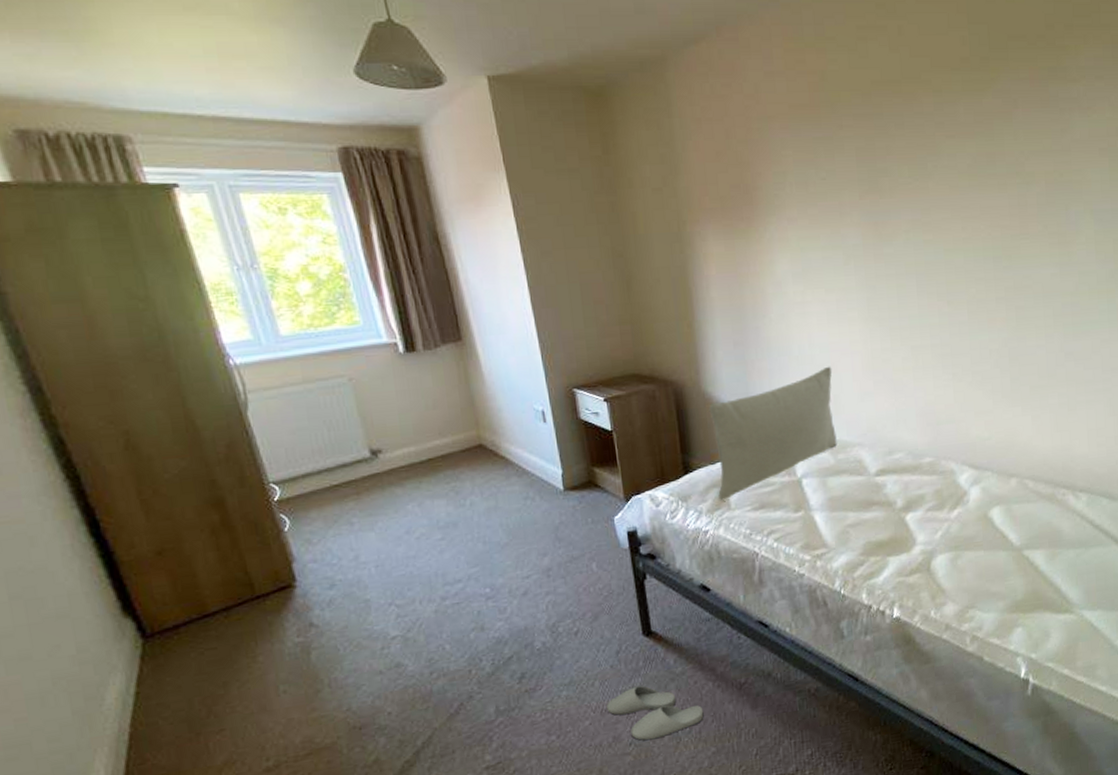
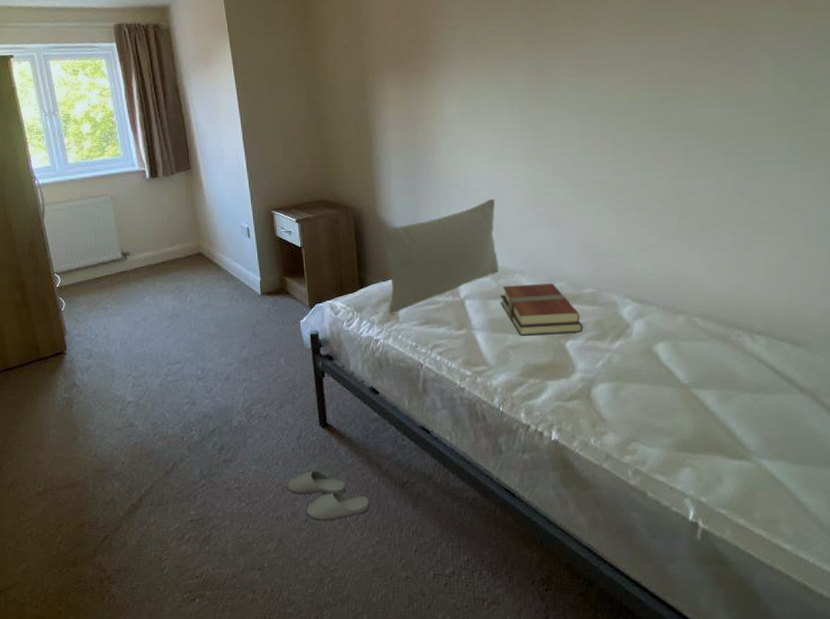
books: none [839,455,923,513] -> present [500,283,584,336]

